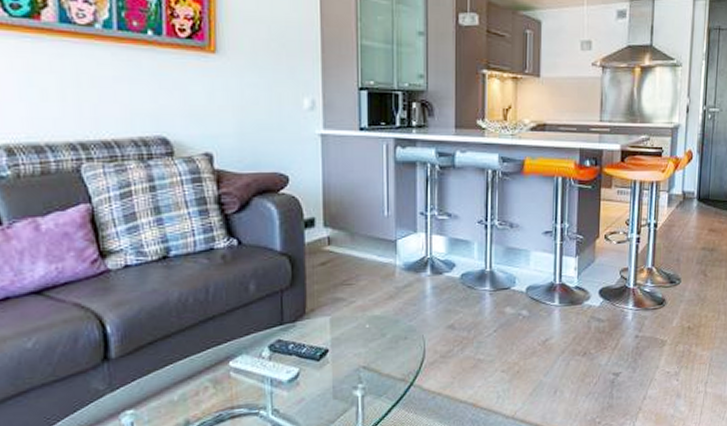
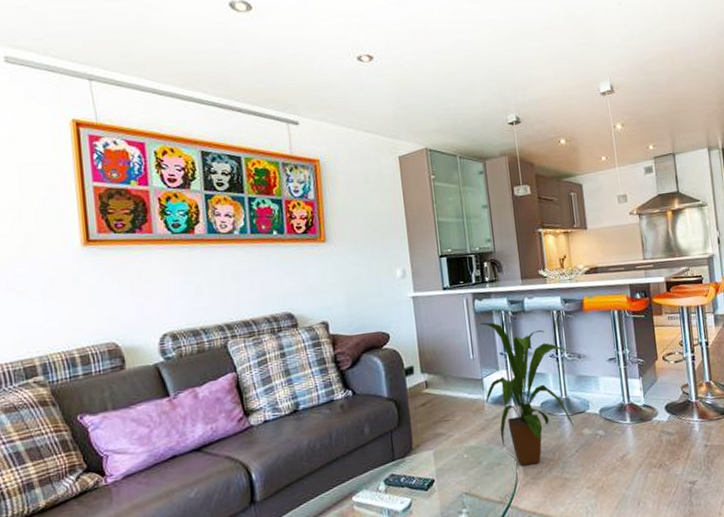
house plant: none [397,174,500,343] -> present [480,322,574,466]

